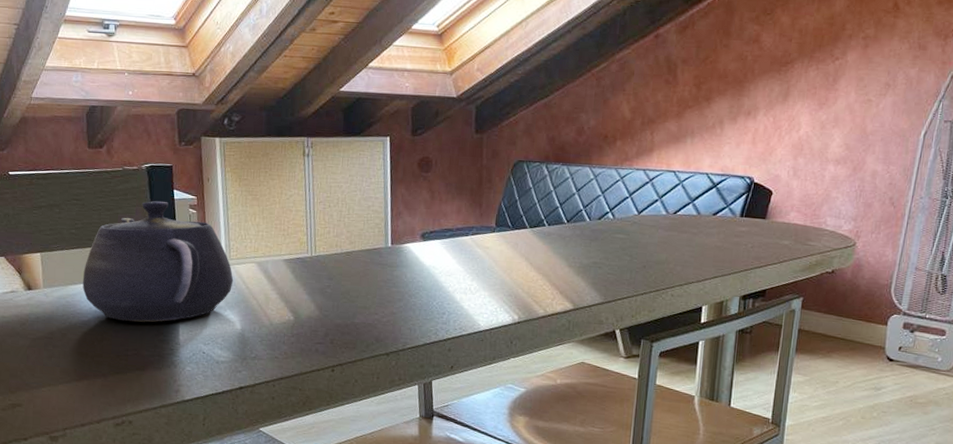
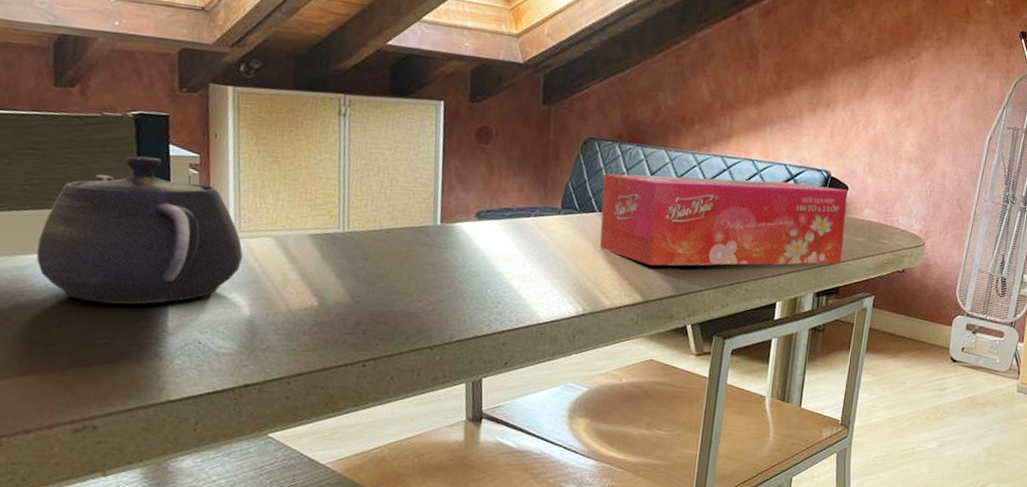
tissue box: none [531,190,772,276] -> present [599,173,848,266]

